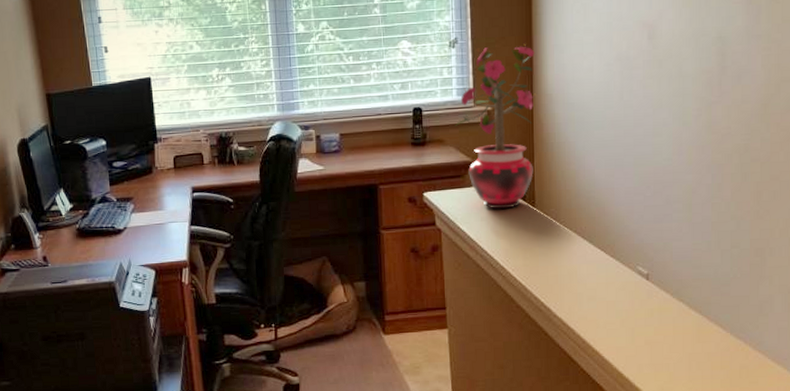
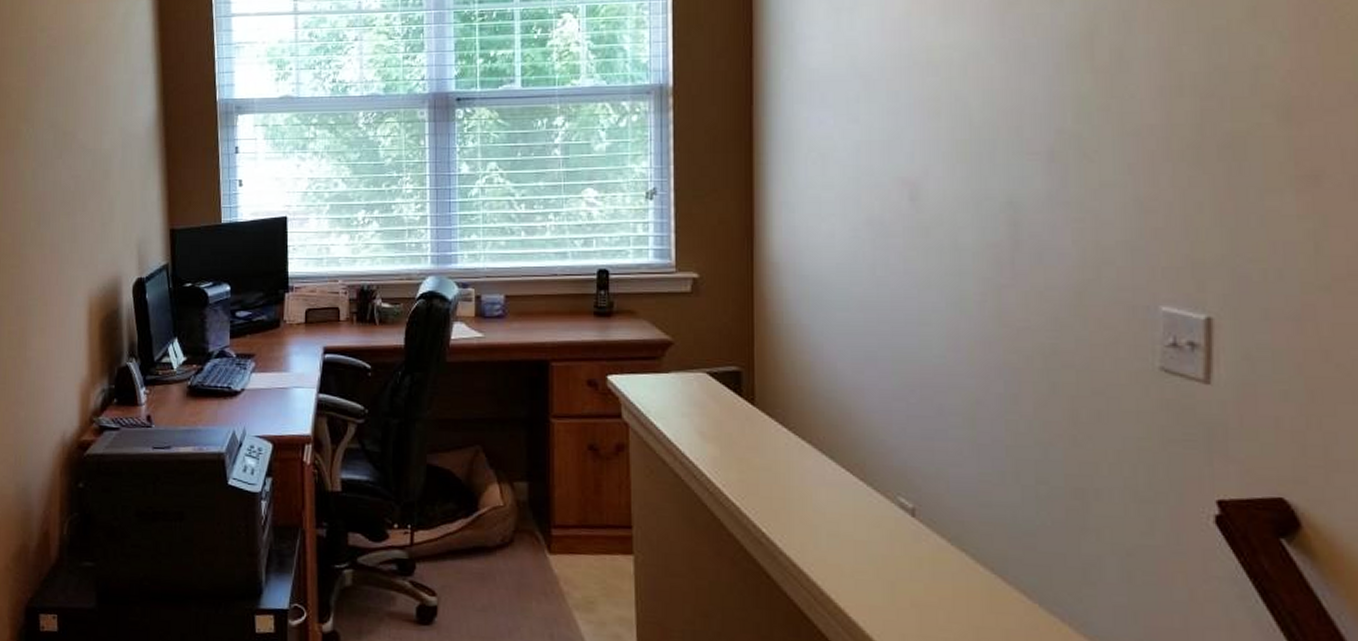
potted plant: present [455,42,538,209] -> none [651,197,760,404]

